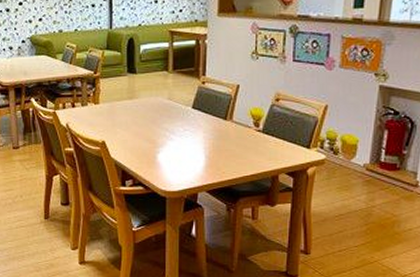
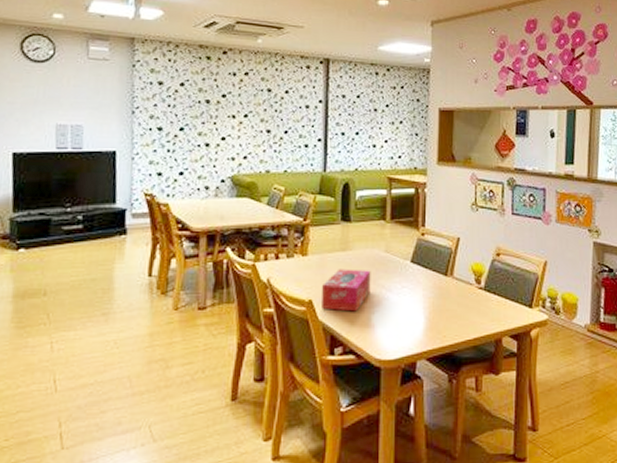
tissue box: none [113,114,156,151] -> present [322,269,371,312]

